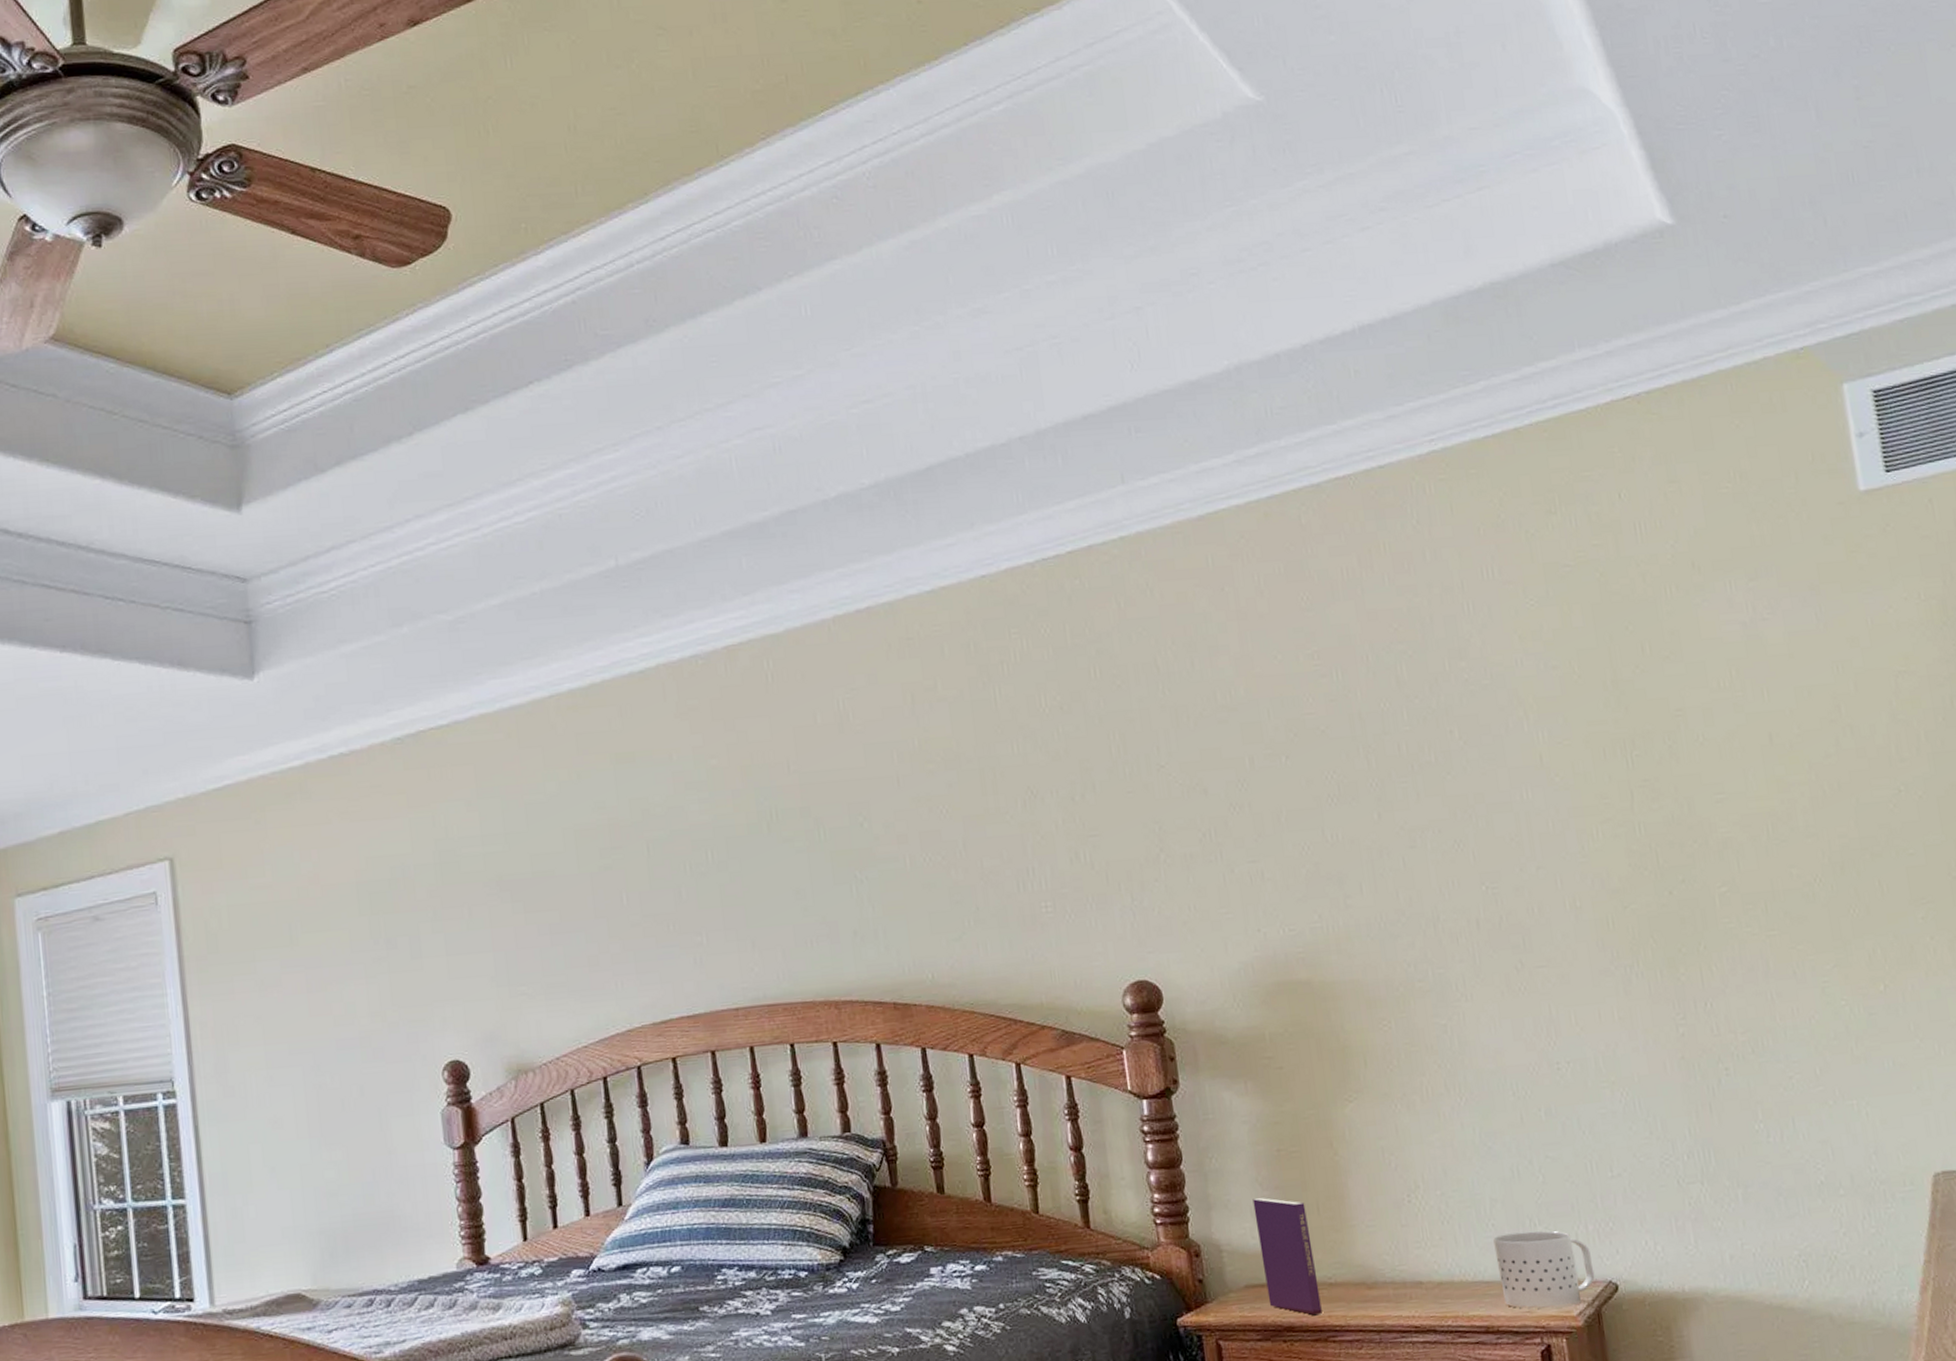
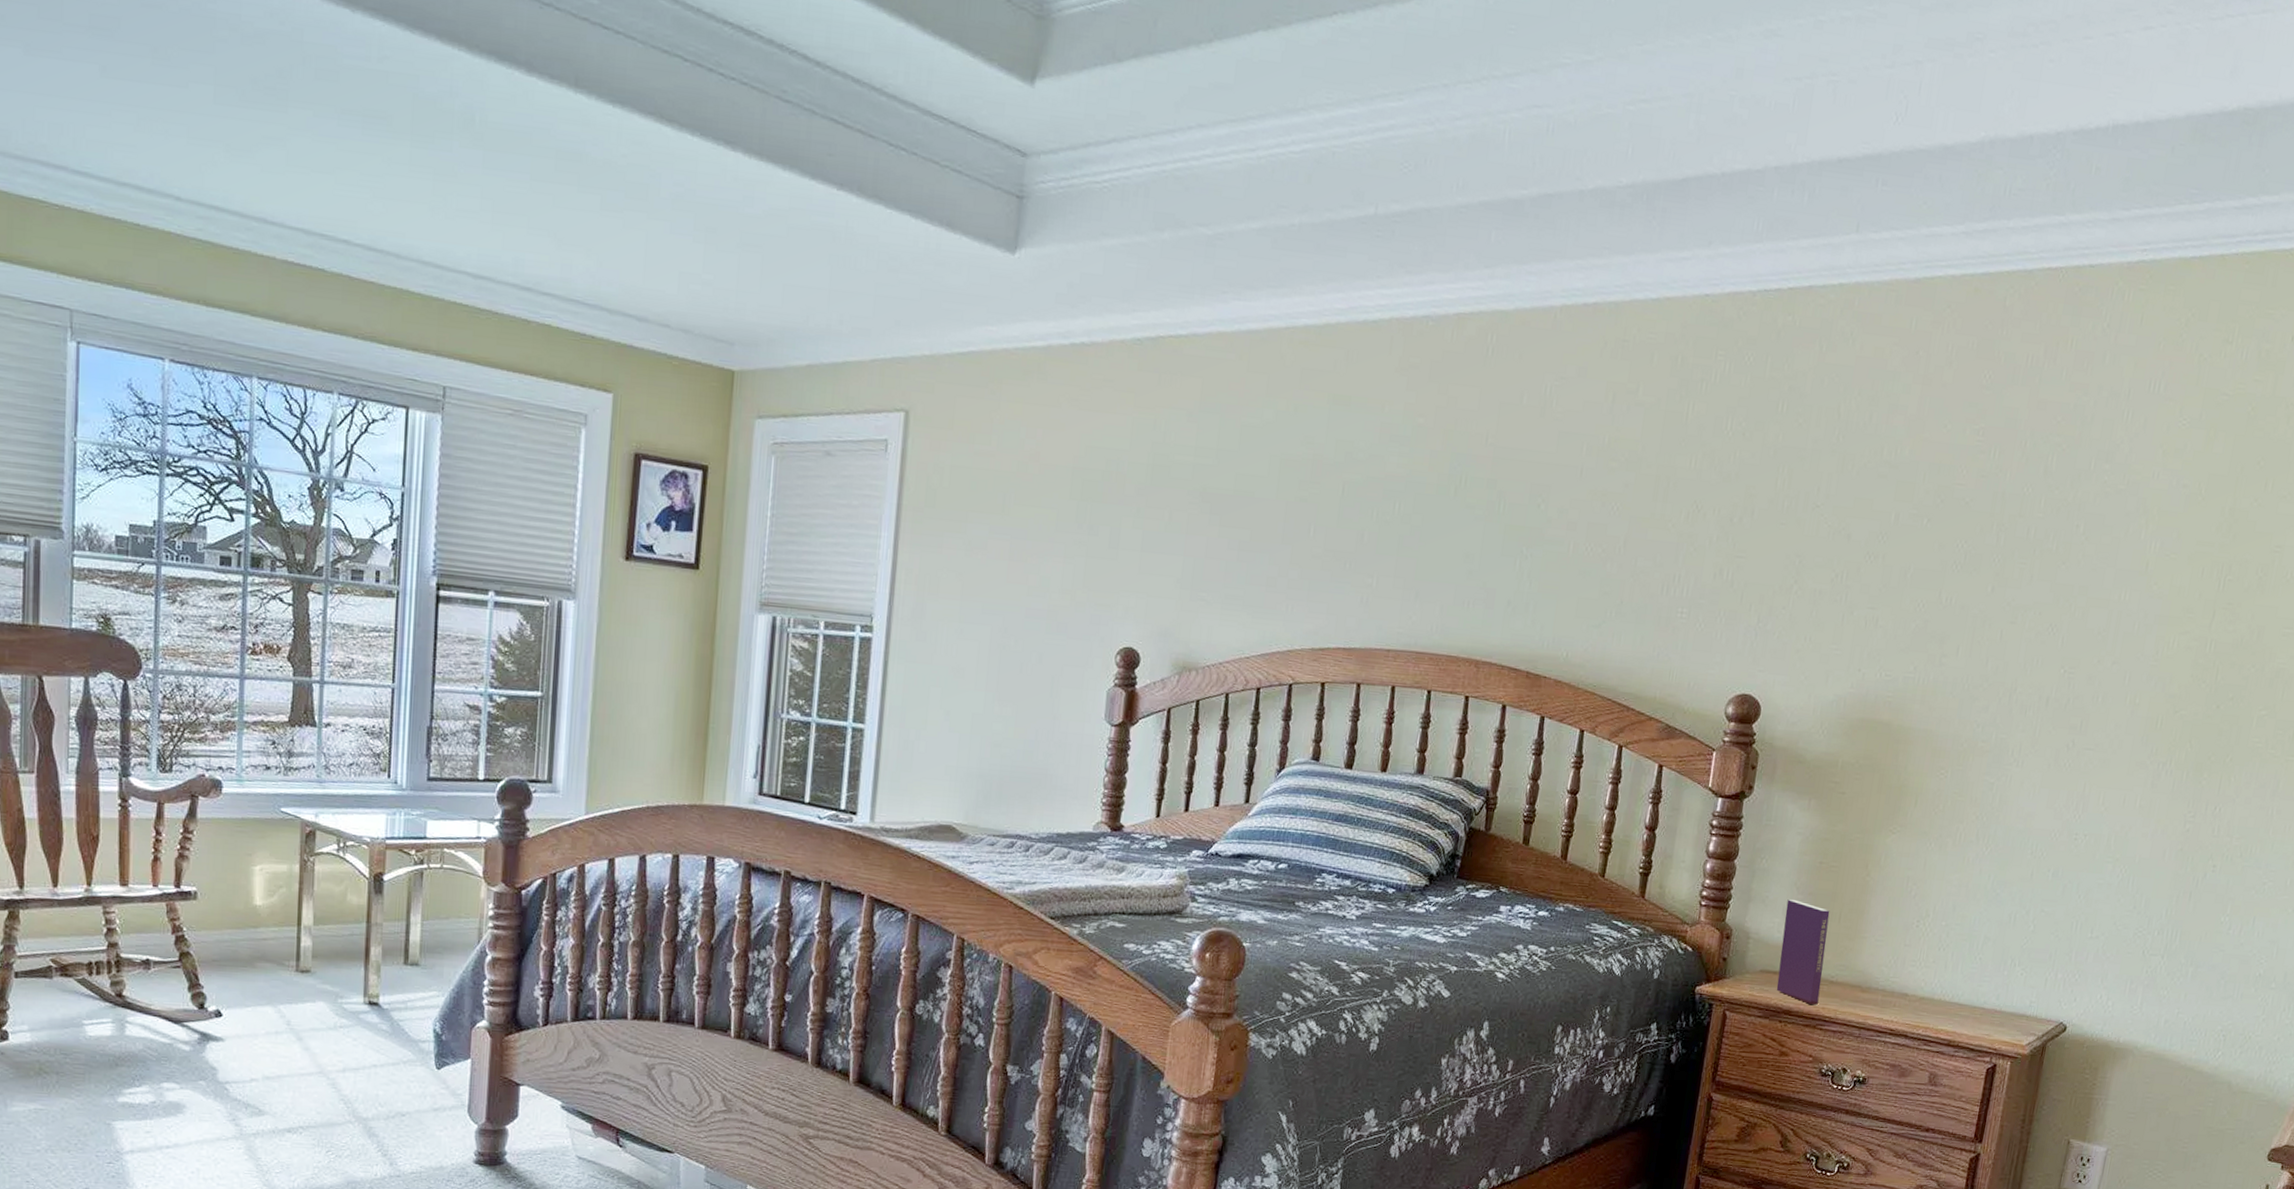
mug: present [1493,1230,1595,1309] -> none [1970,967,2053,1037]

